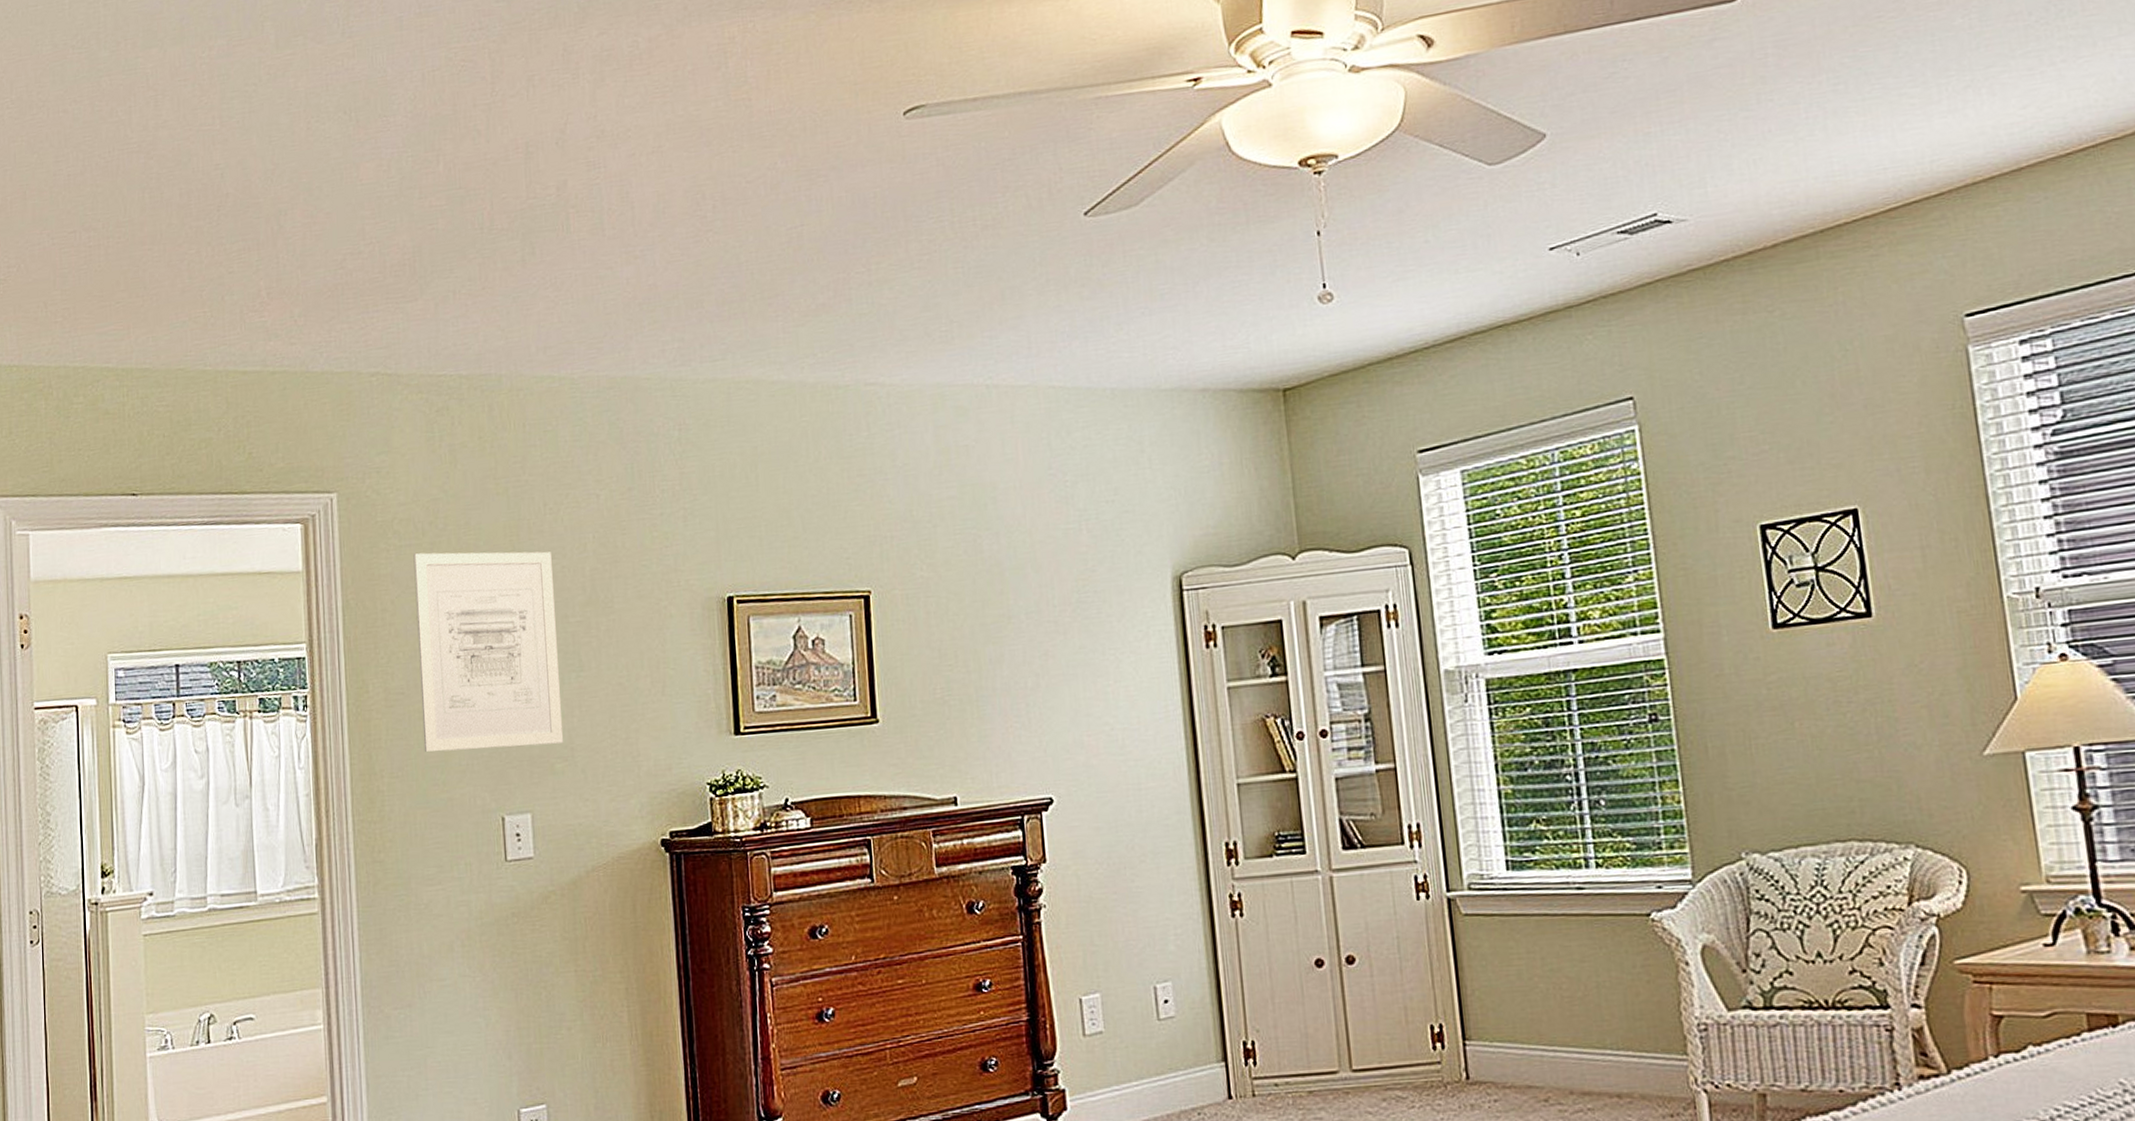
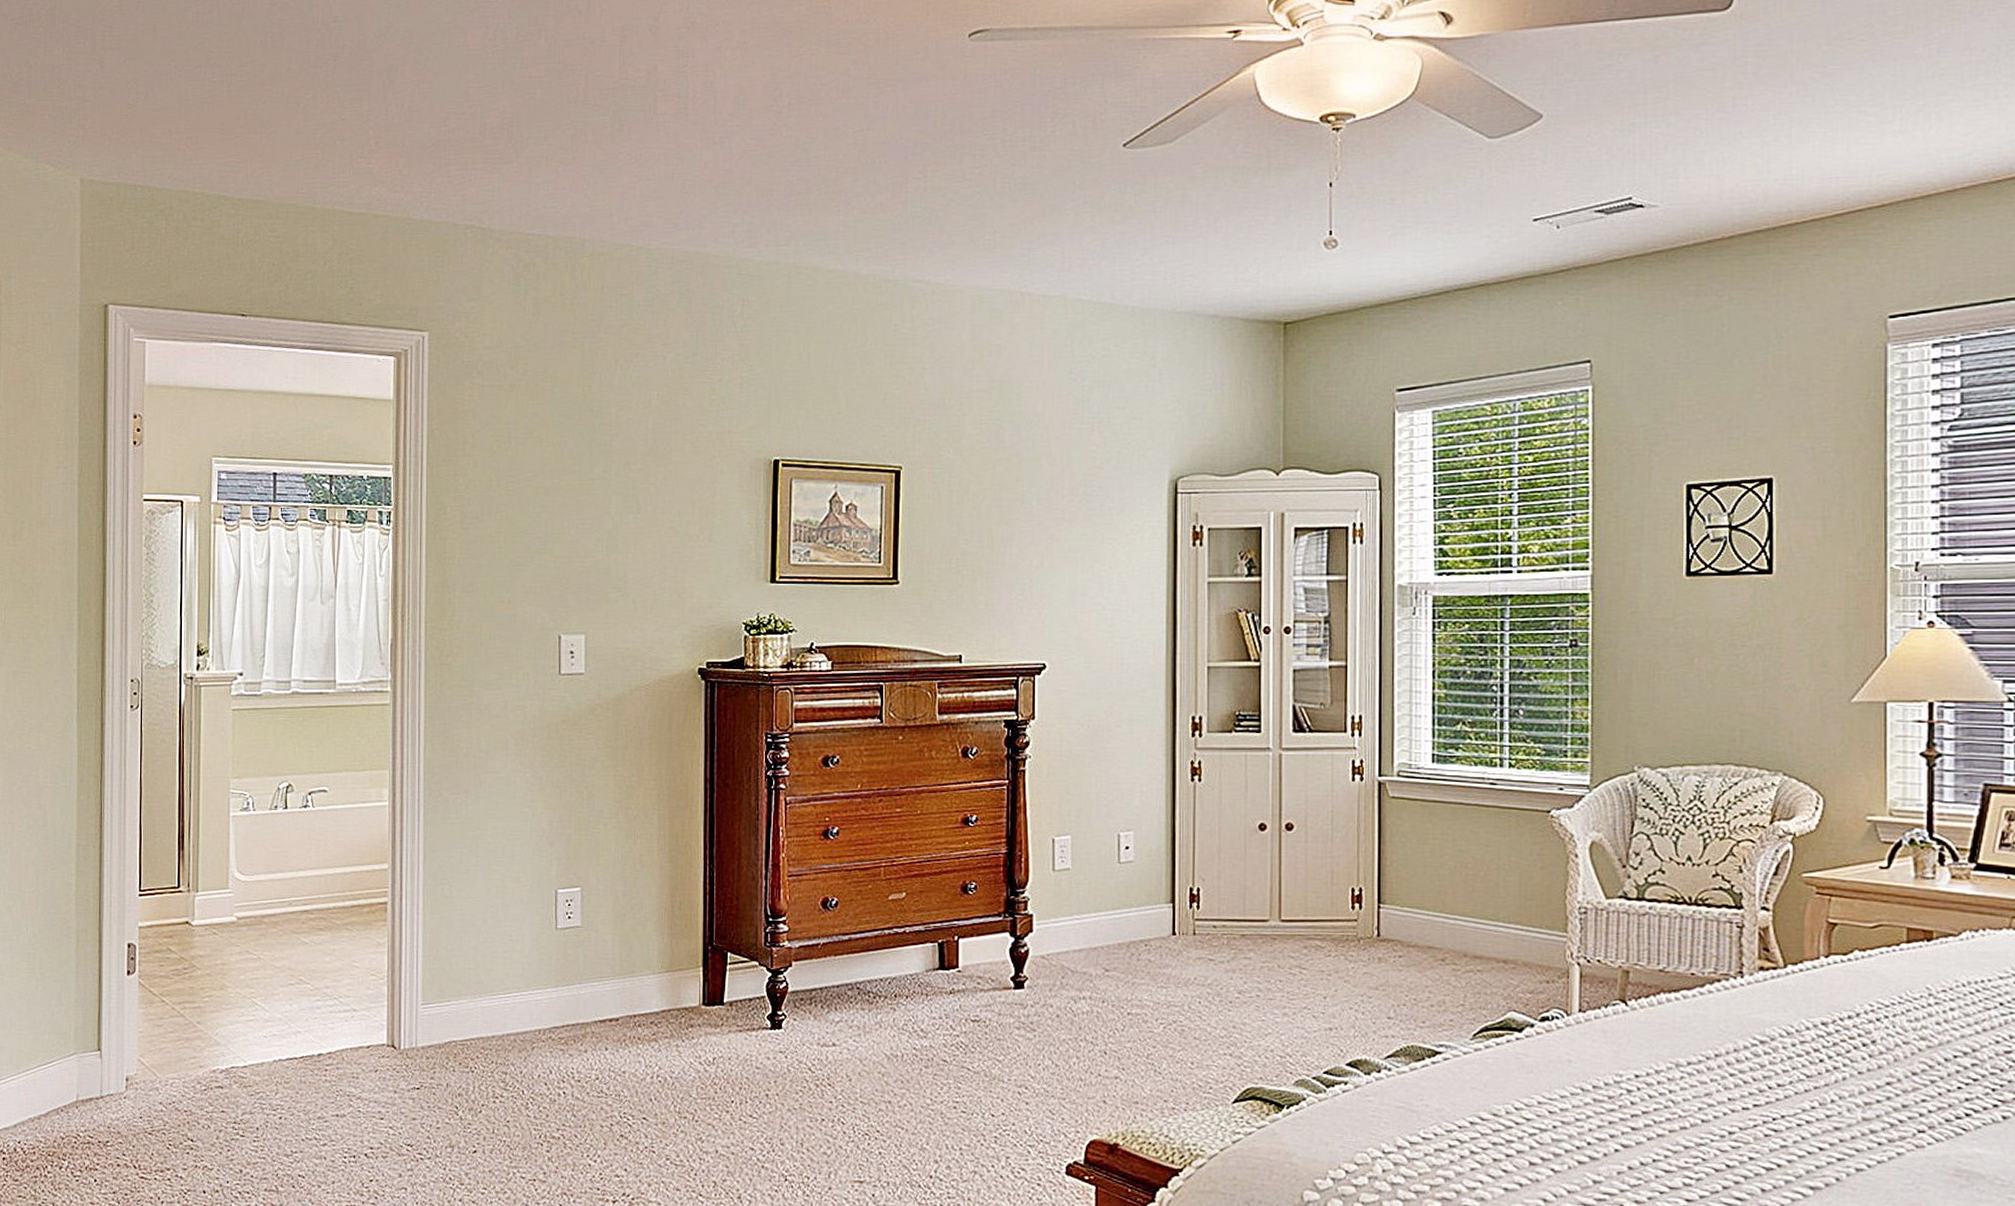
wall art: present [413,551,563,752] -> none [493,394,619,575]

